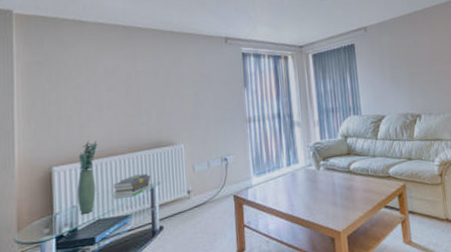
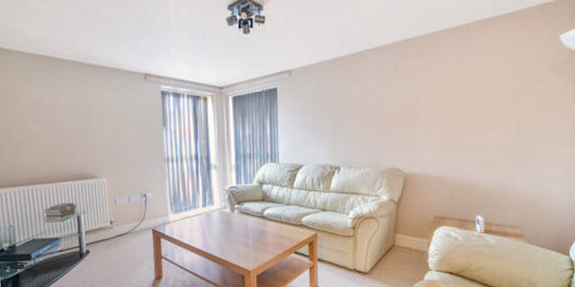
vase: present [77,140,98,214] -> none [12,167,30,233]

